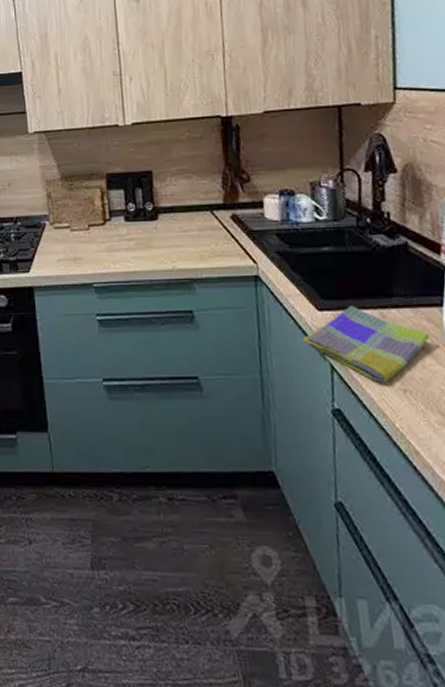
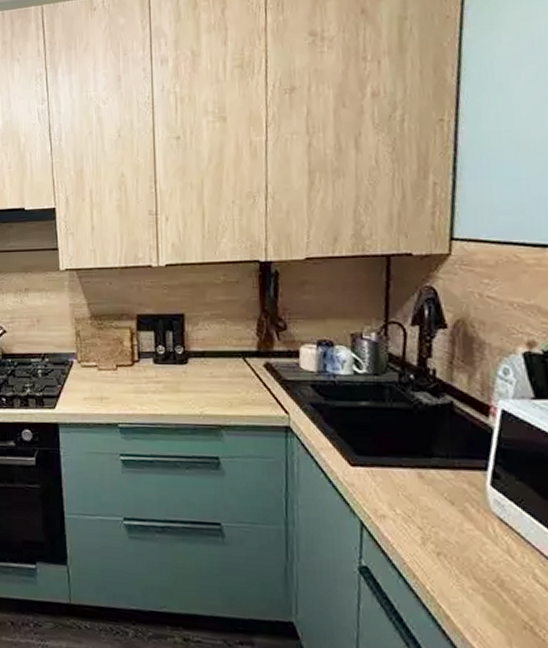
dish towel: present [302,306,430,382] -> none [331,463,470,544]

